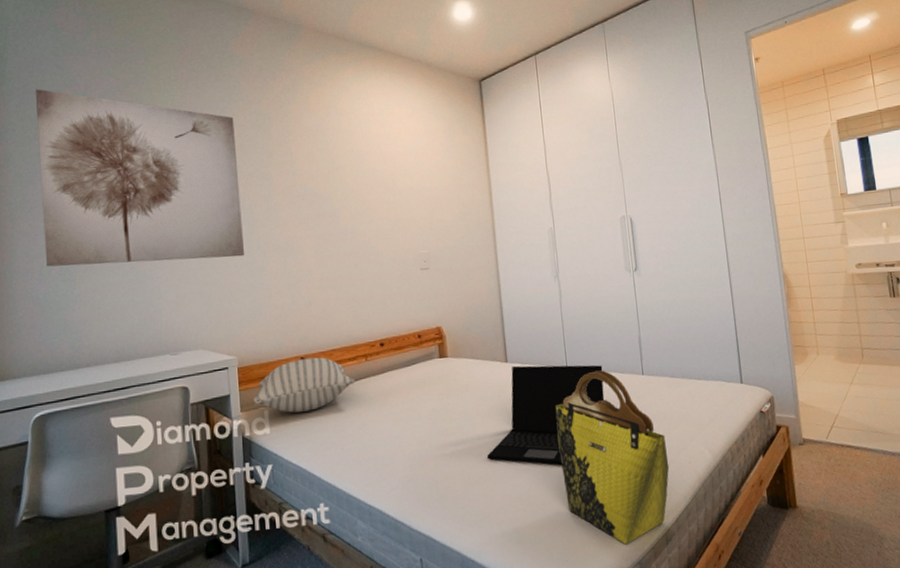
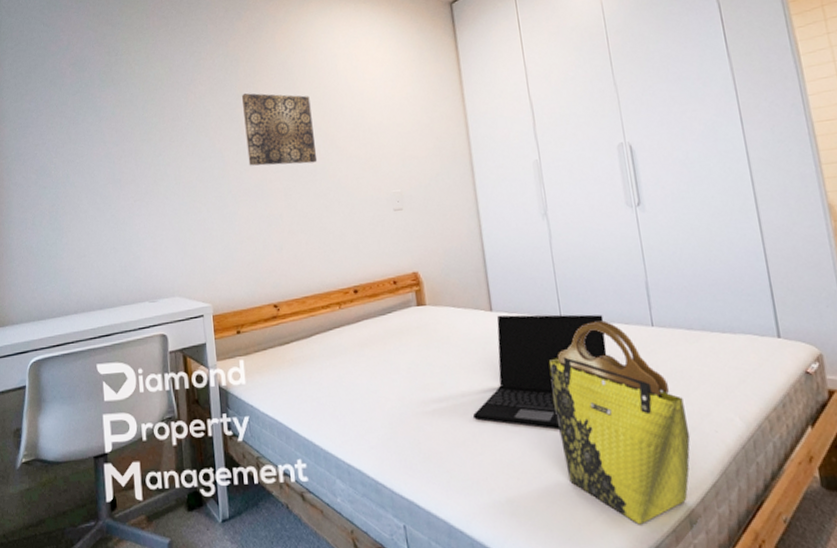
wall art: present [35,89,244,267] -> none [25,46,216,217]
pillow: present [253,357,355,413] -> none [228,304,329,363]
wall art: none [274,152,349,223] -> present [242,93,318,166]

